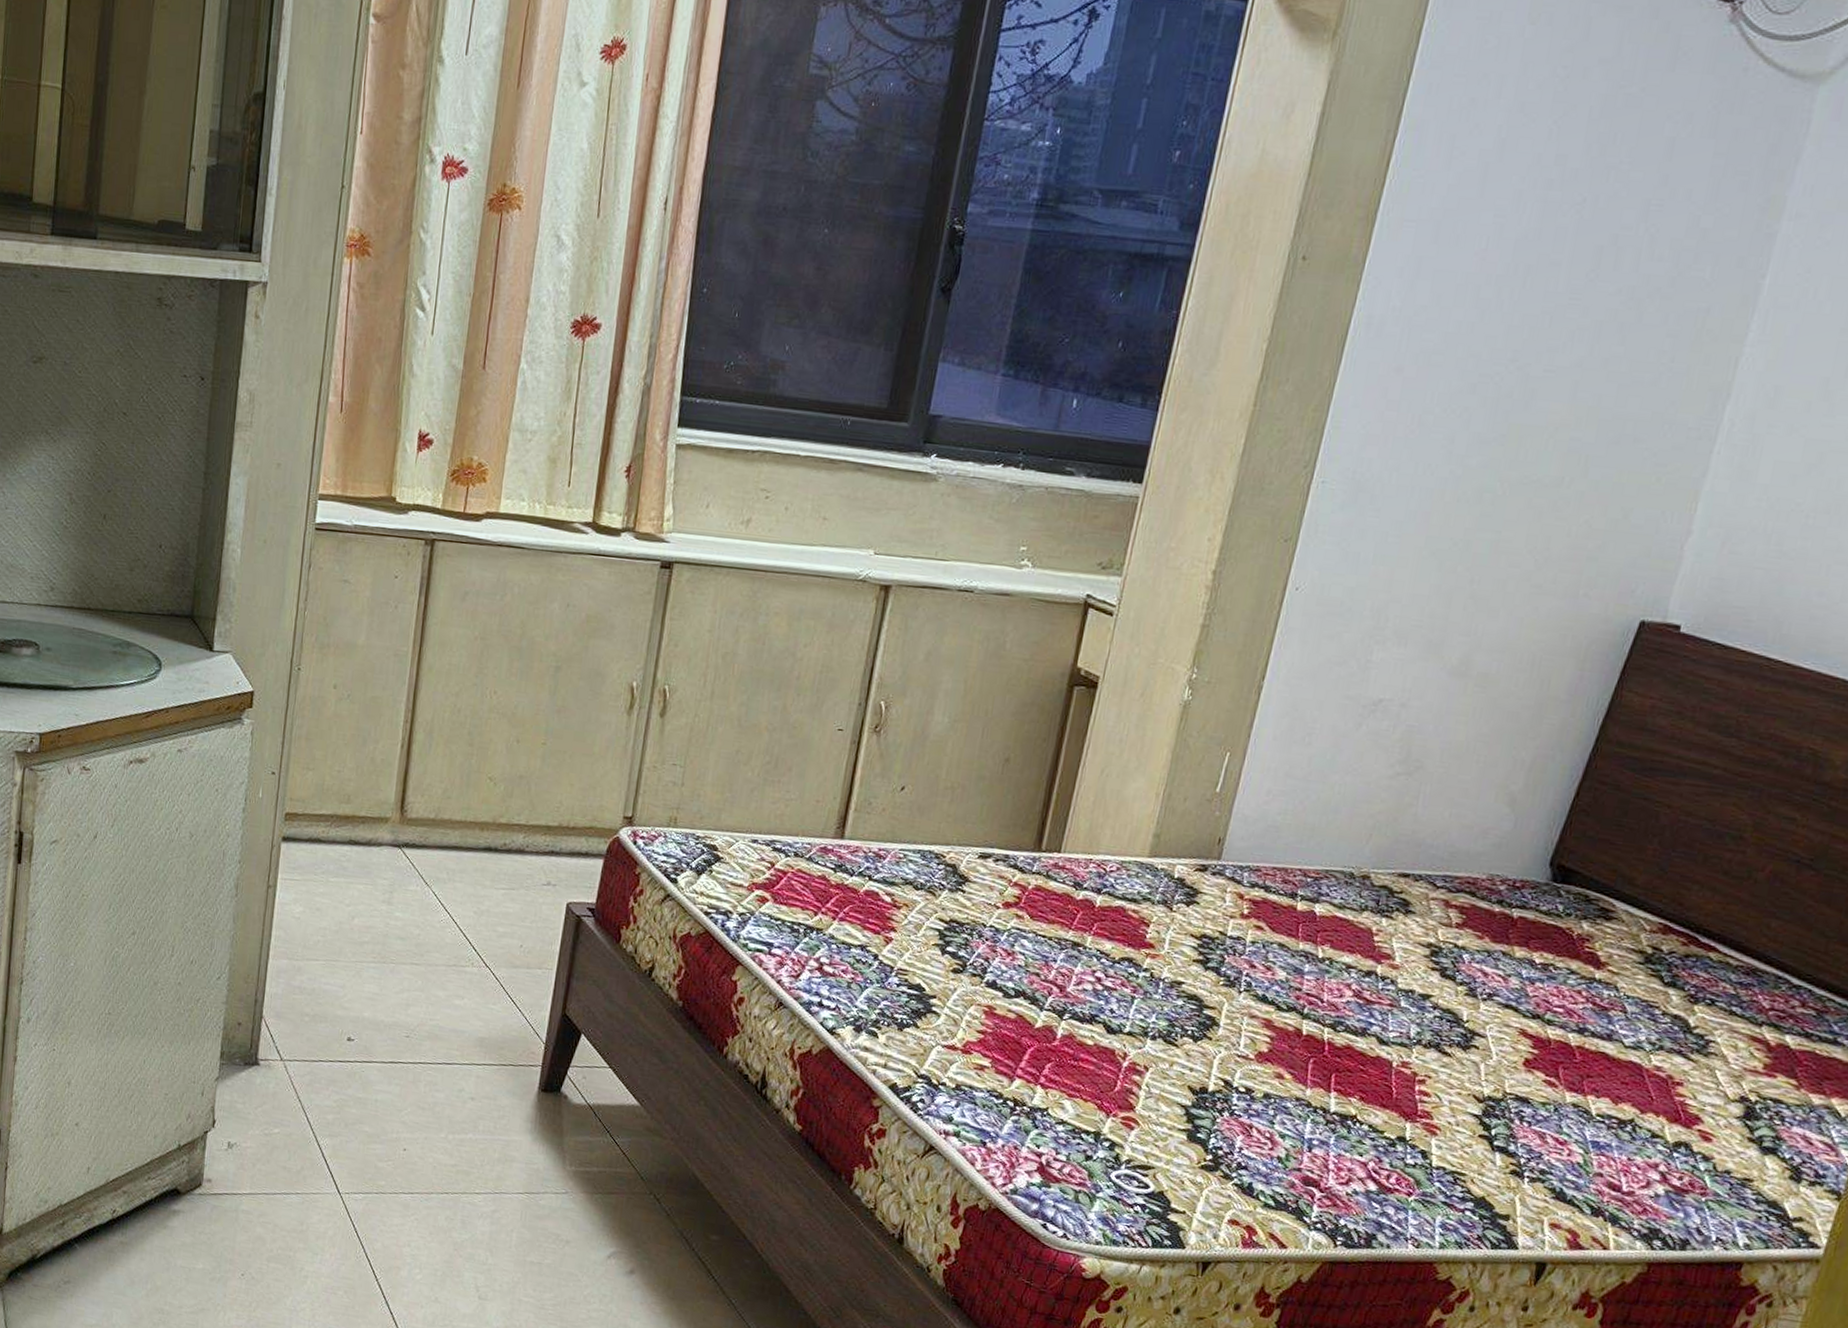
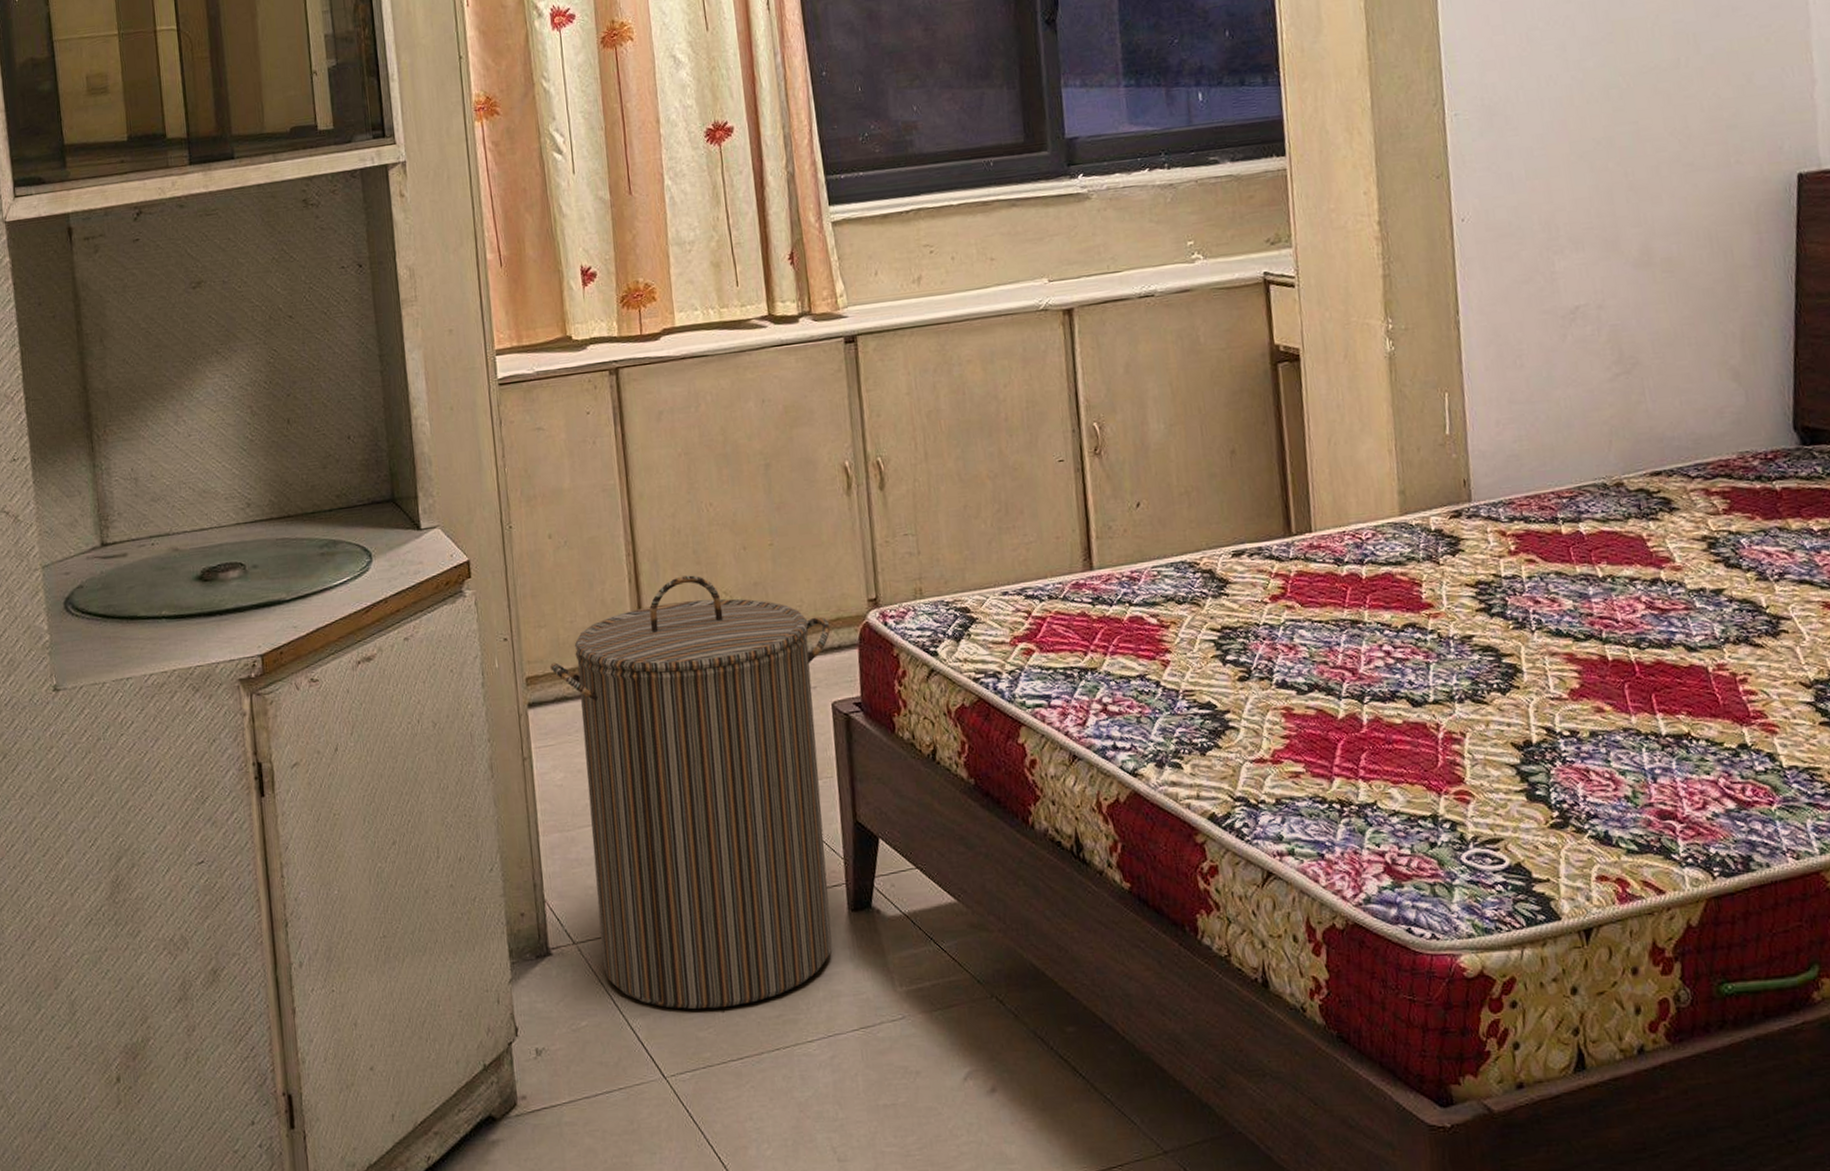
laundry hamper: none [304,753,582,1149] -> present [550,575,832,1010]

